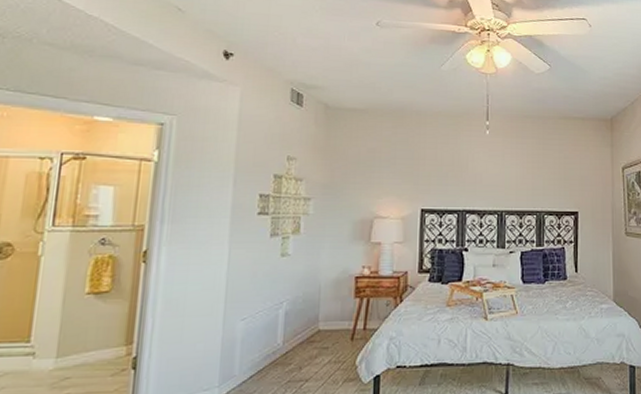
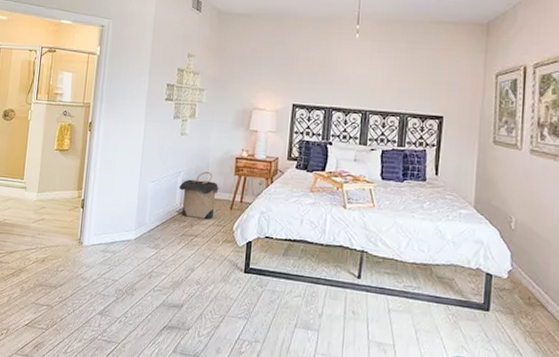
laundry hamper: none [281,298,335,358] -> present [179,172,219,220]

